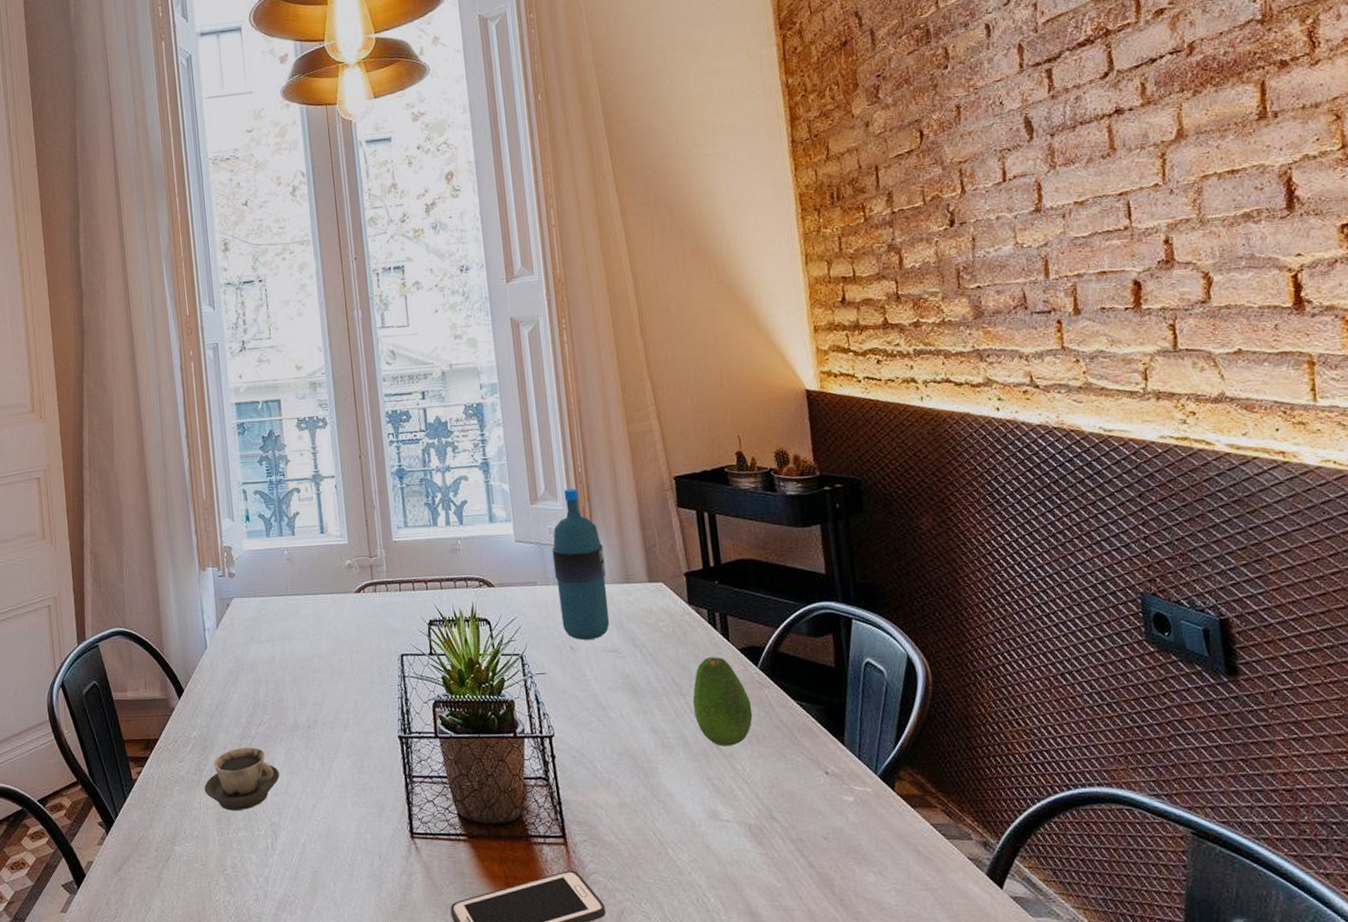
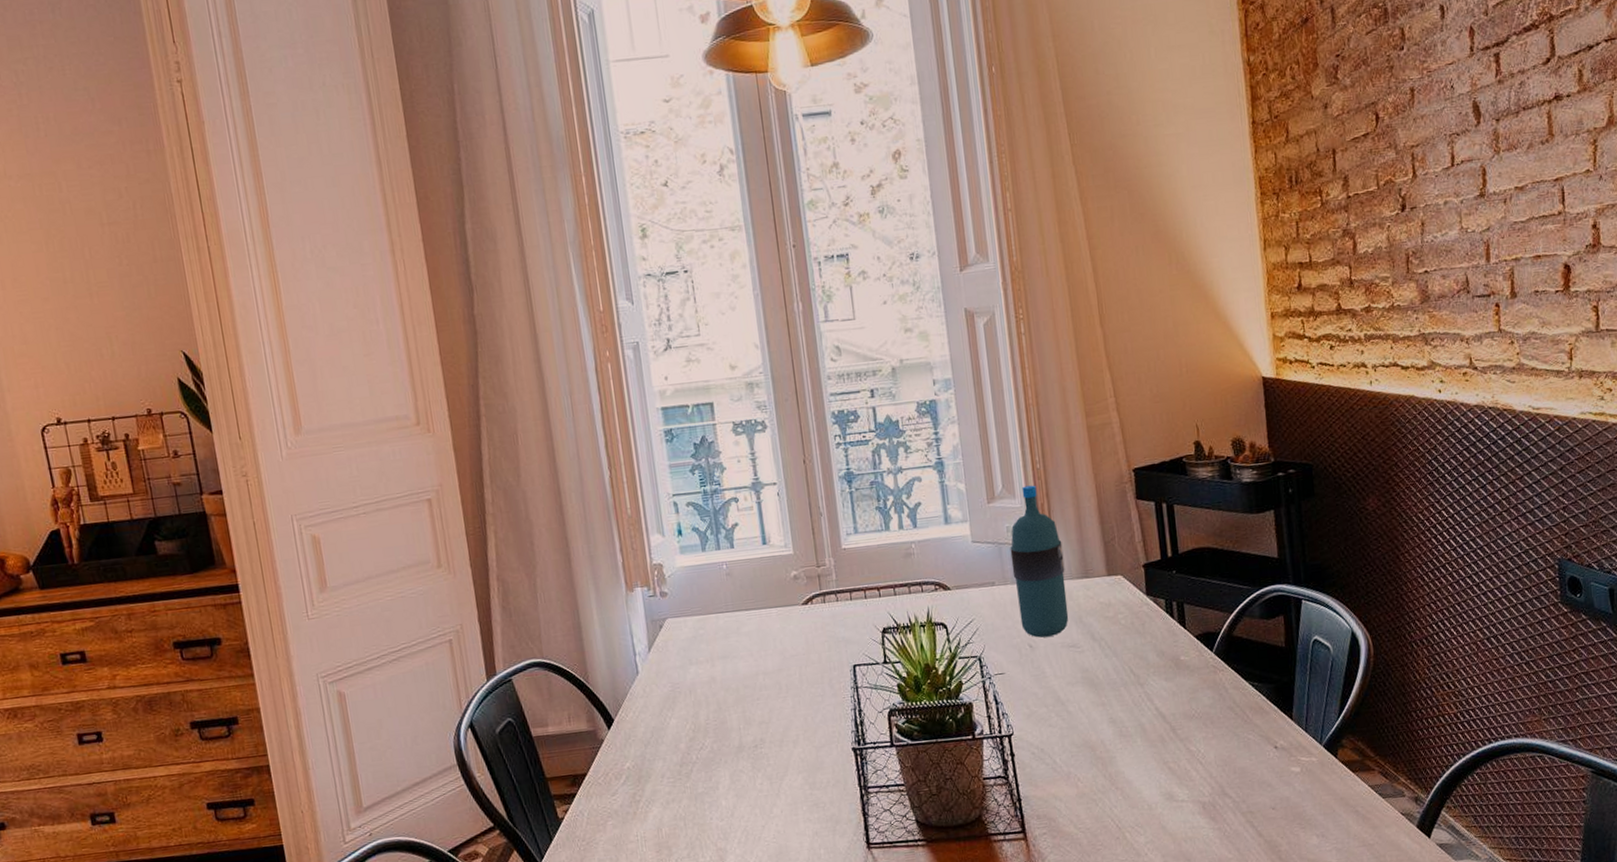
cup: present [204,747,280,811] -> none [641,772,725,841]
fruit: present [692,656,753,747] -> none [1150,644,1208,731]

